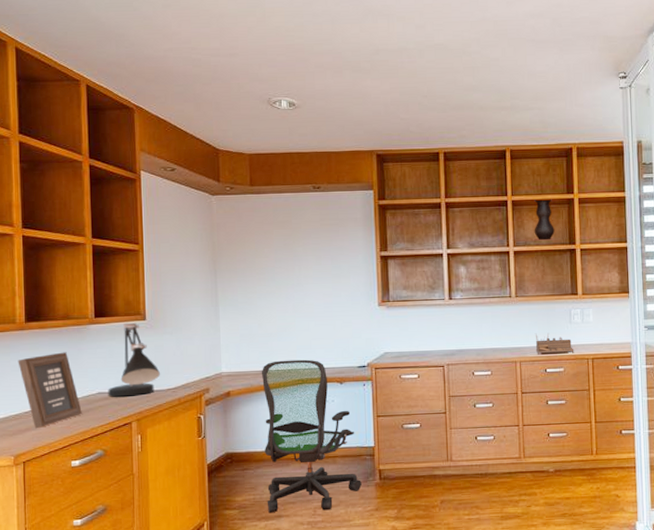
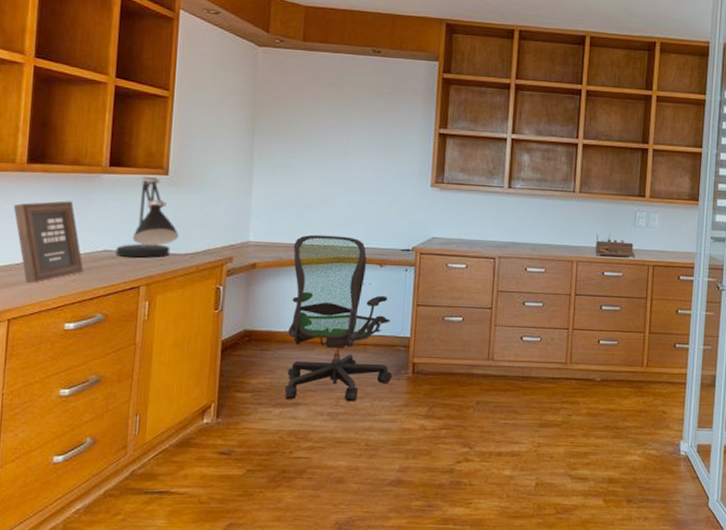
vase: present [534,198,555,241] -> none [606,91,629,137]

